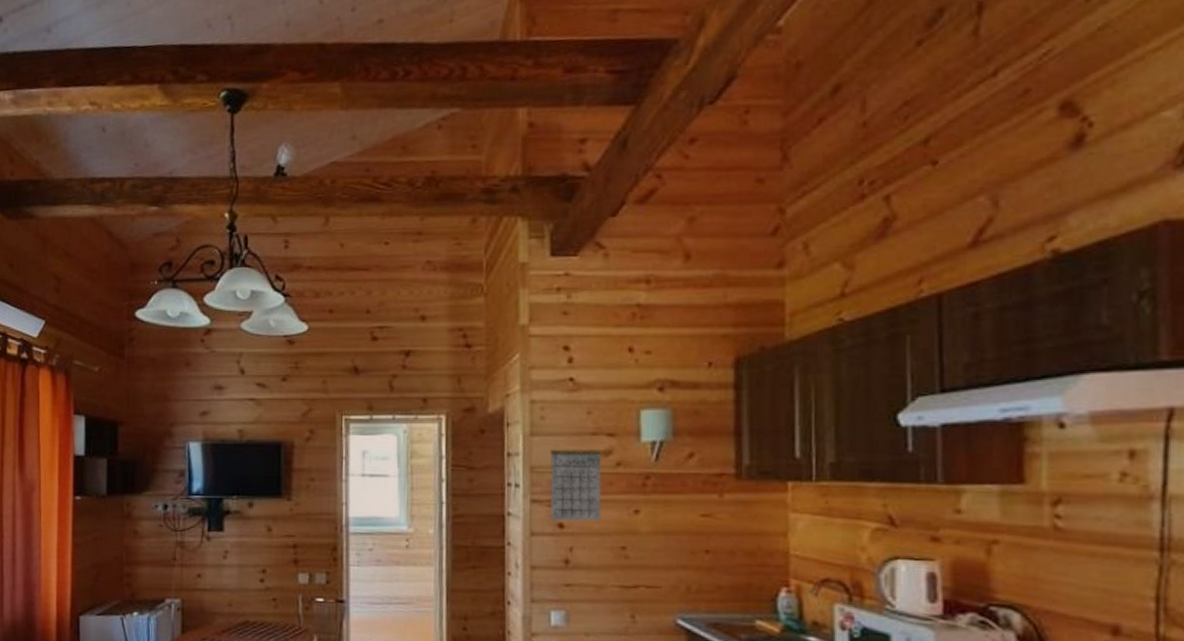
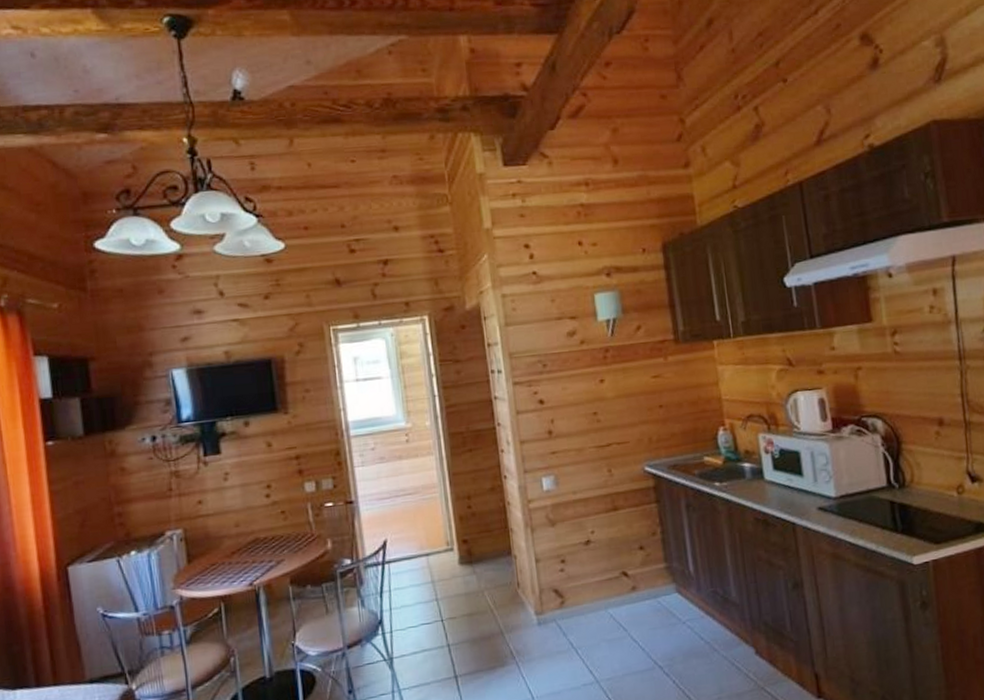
calendar: present [550,439,602,522] -> none [524,324,574,399]

